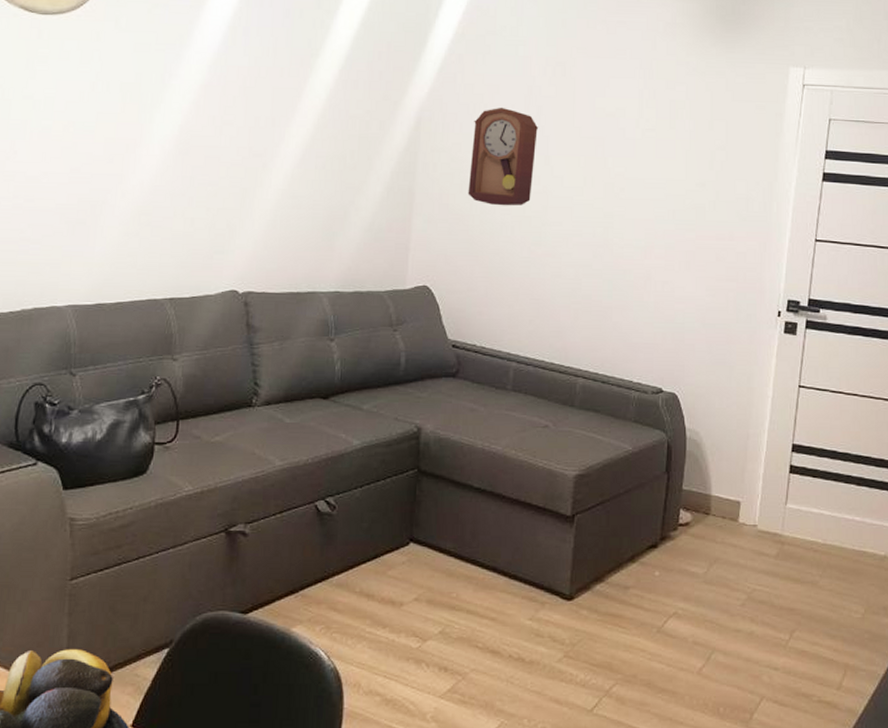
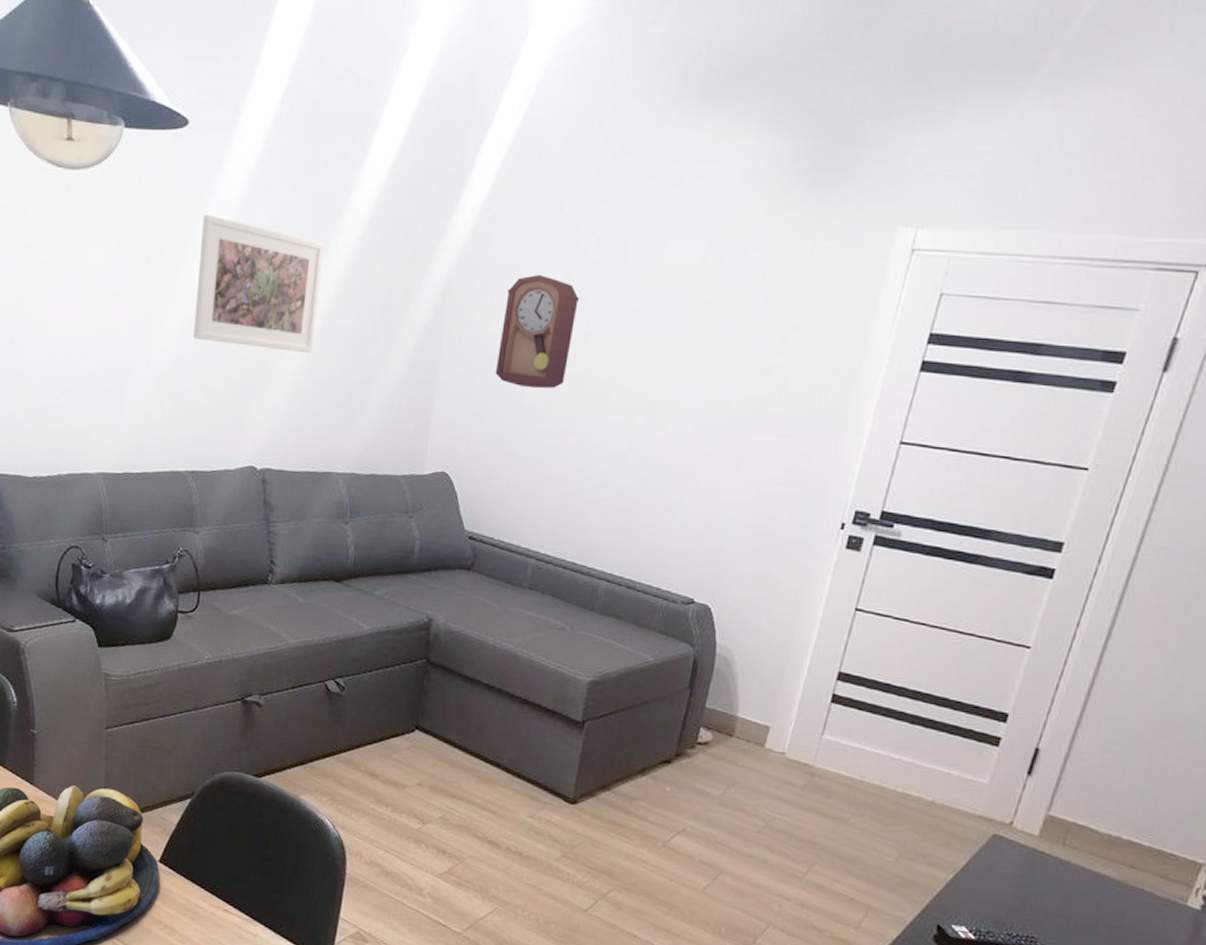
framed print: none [172,56,302,181] -> present [193,215,324,354]

